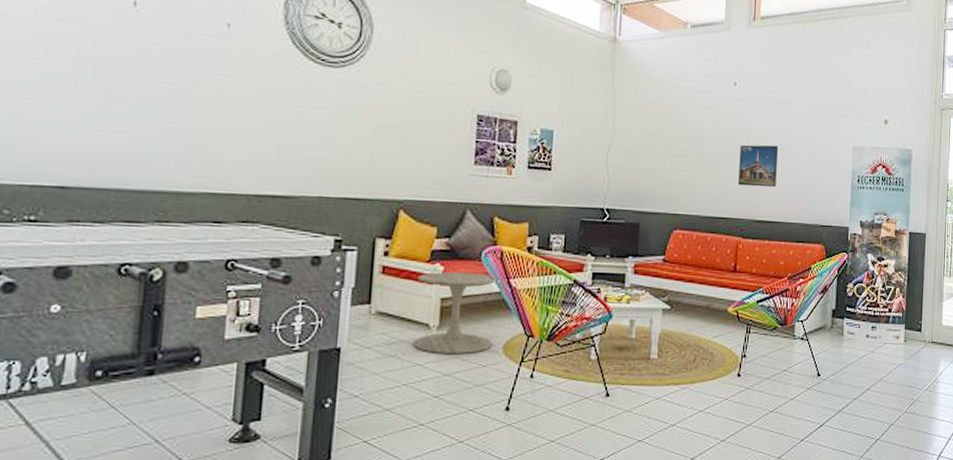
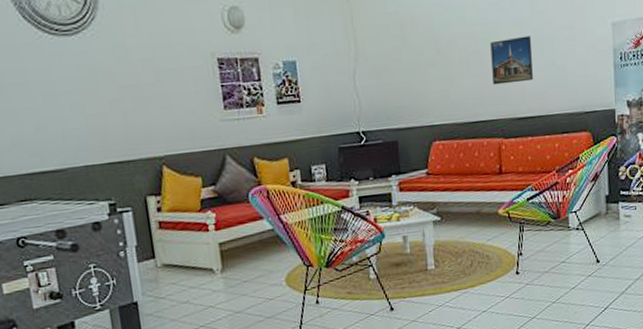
side table: present [413,272,497,355] -> none [193,214,276,295]

